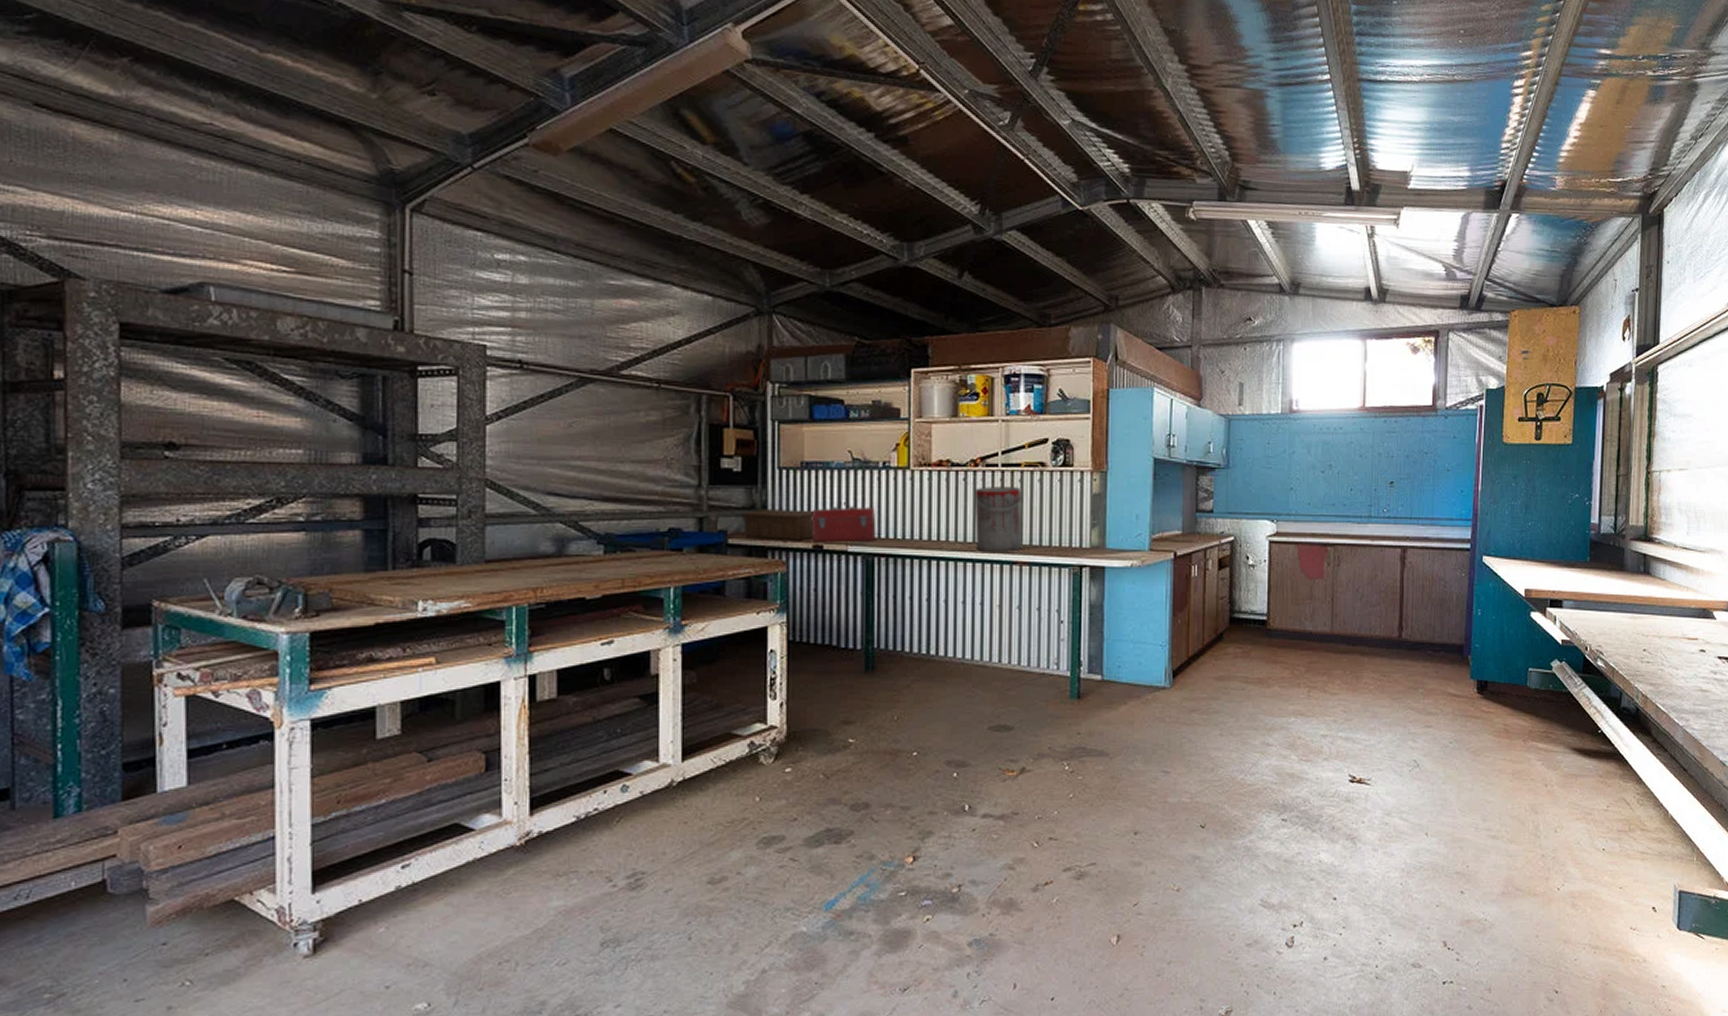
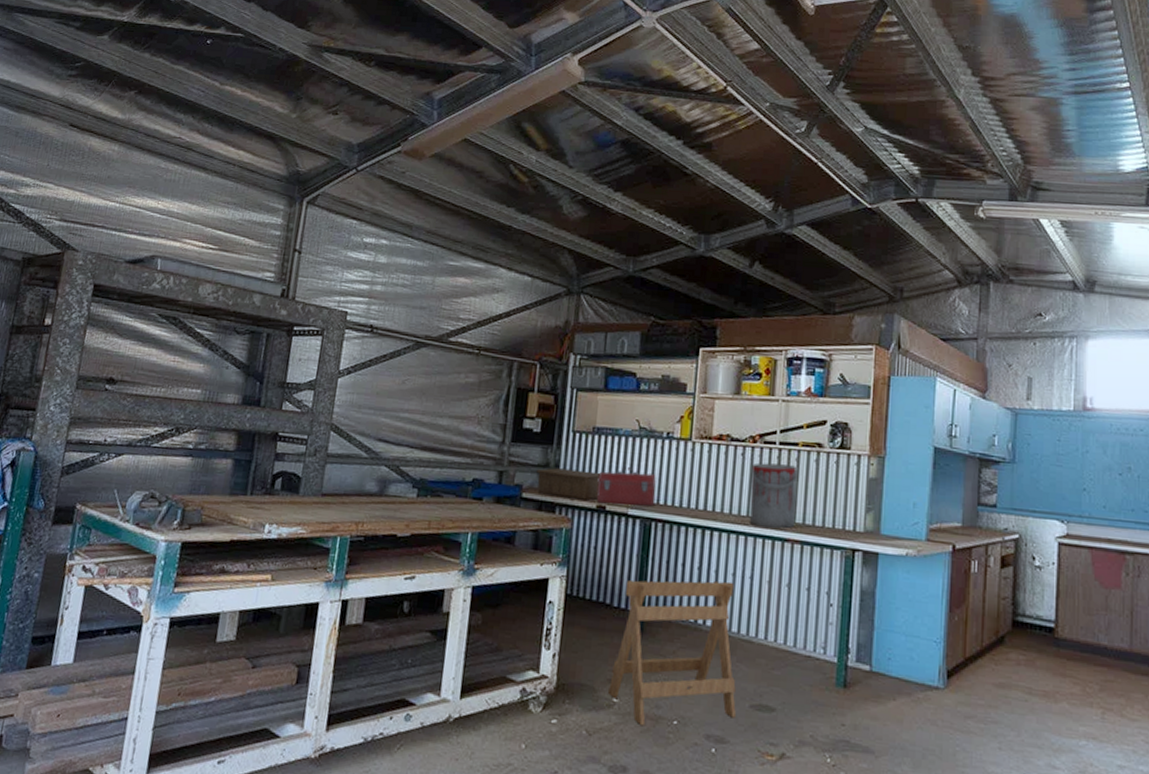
sawhorse: none [843,610,976,762] -> present [608,579,737,726]

